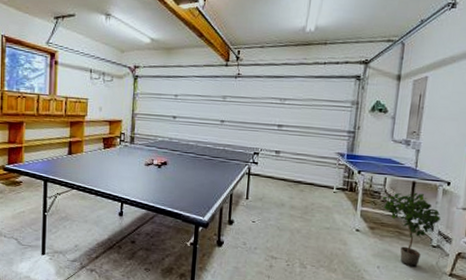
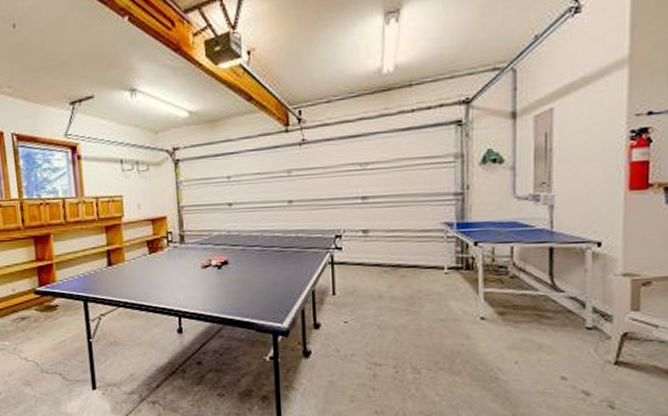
potted plant: present [383,192,440,268] -> none [511,261,593,359]

